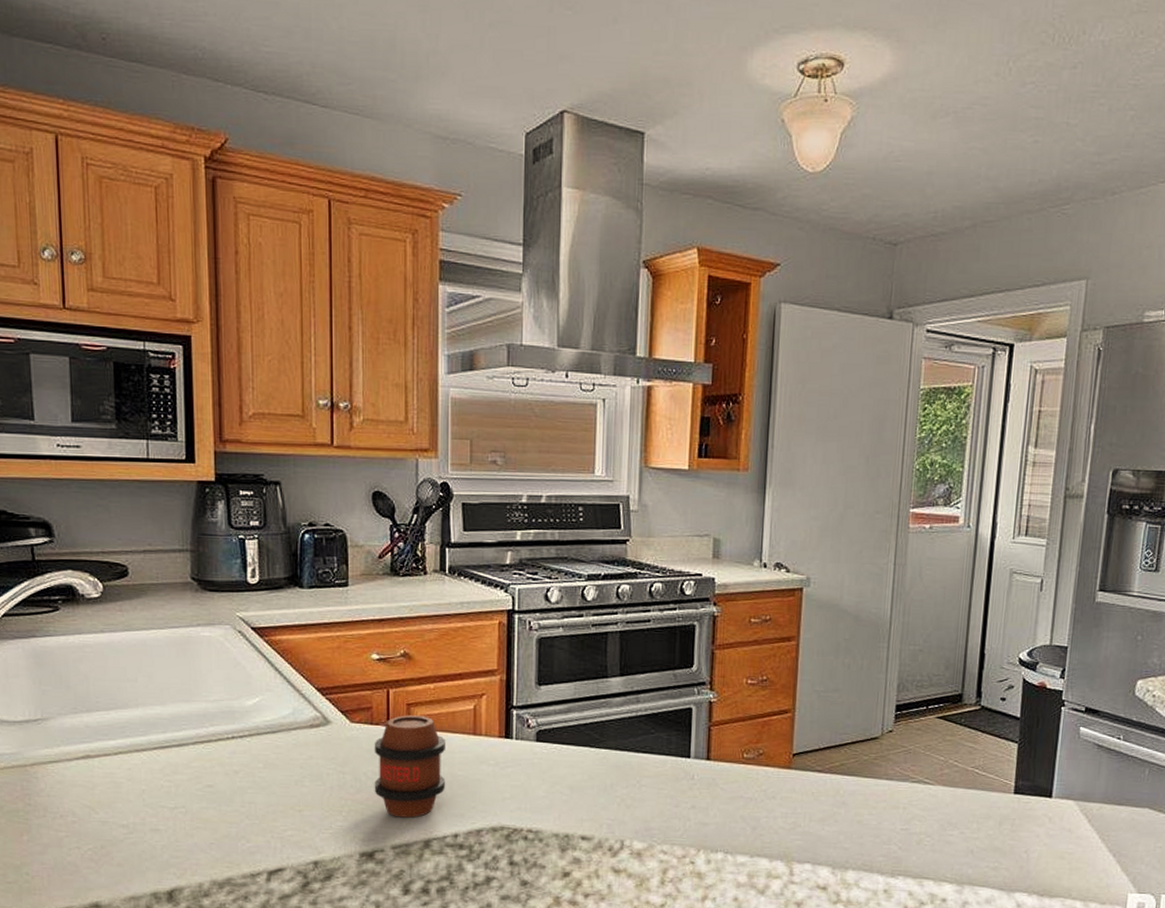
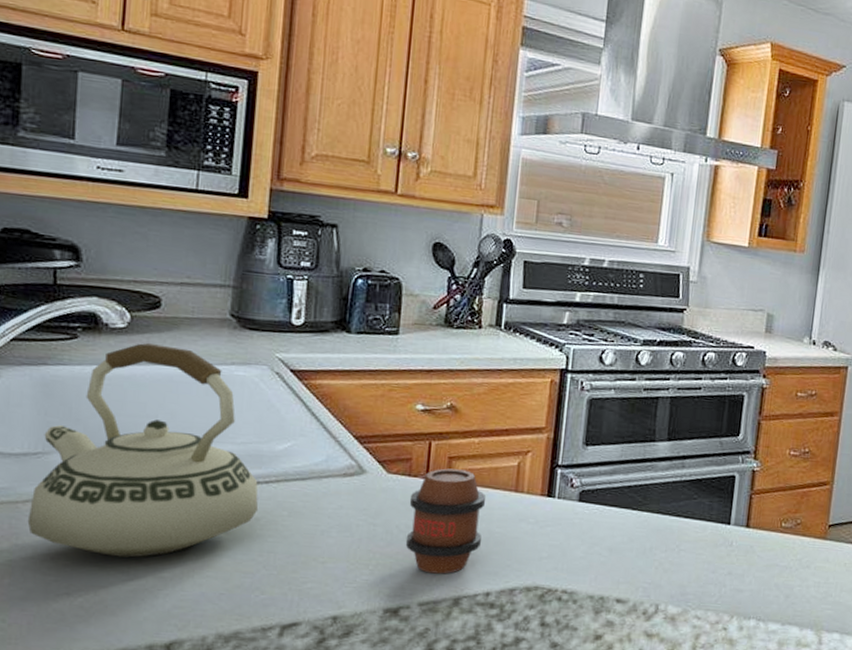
teakettle: none [36,611,236,813] -> present [27,343,259,558]

